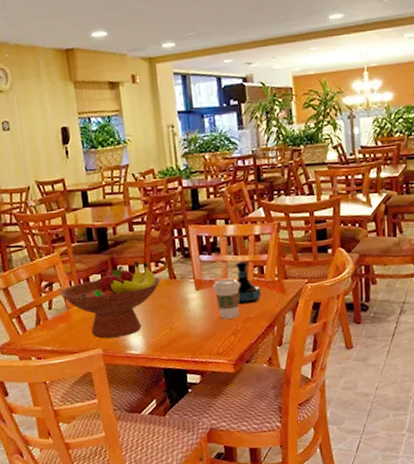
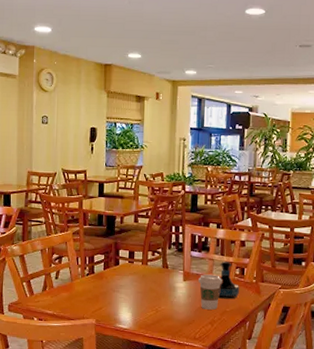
fruit bowl: present [60,261,161,339] -> none [67,248,155,312]

